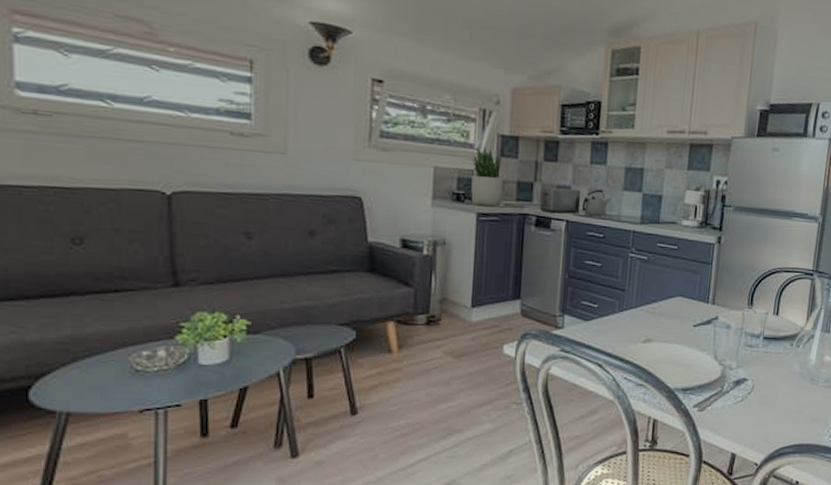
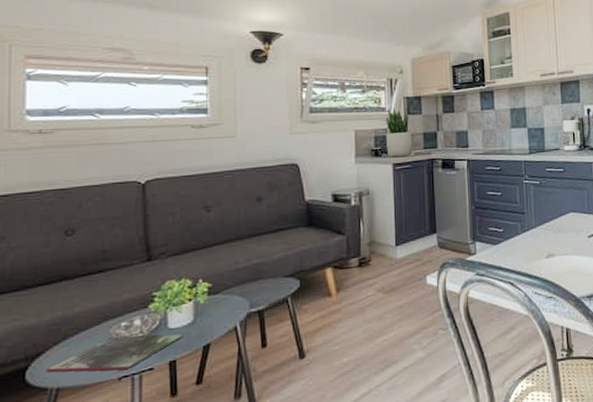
magazine: none [52,365,217,403] -> present [45,334,184,373]
toaster: present [540,187,582,214] -> none [443,132,478,156]
kettle: present [581,189,611,216] -> none [478,130,502,153]

